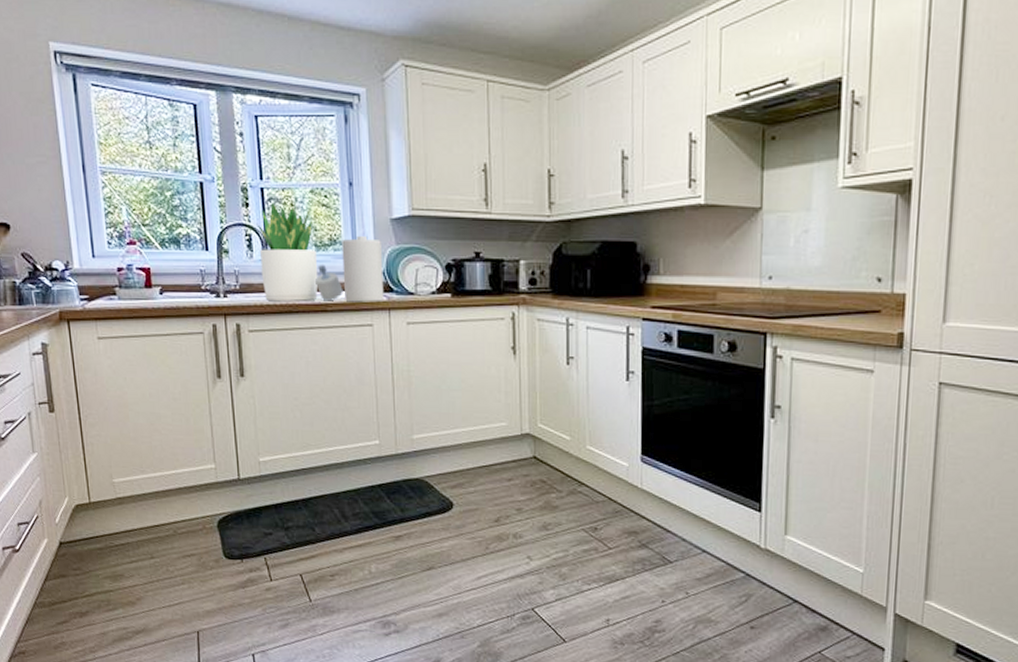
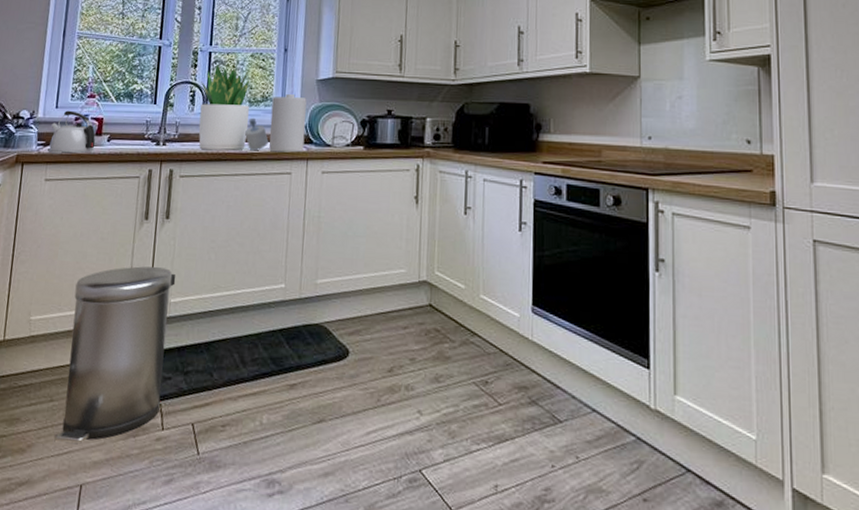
kettle: none [91,260,147,311] -> present [49,110,95,155]
pedal bin: none [155,426,265,595] -> present [53,266,176,443]

